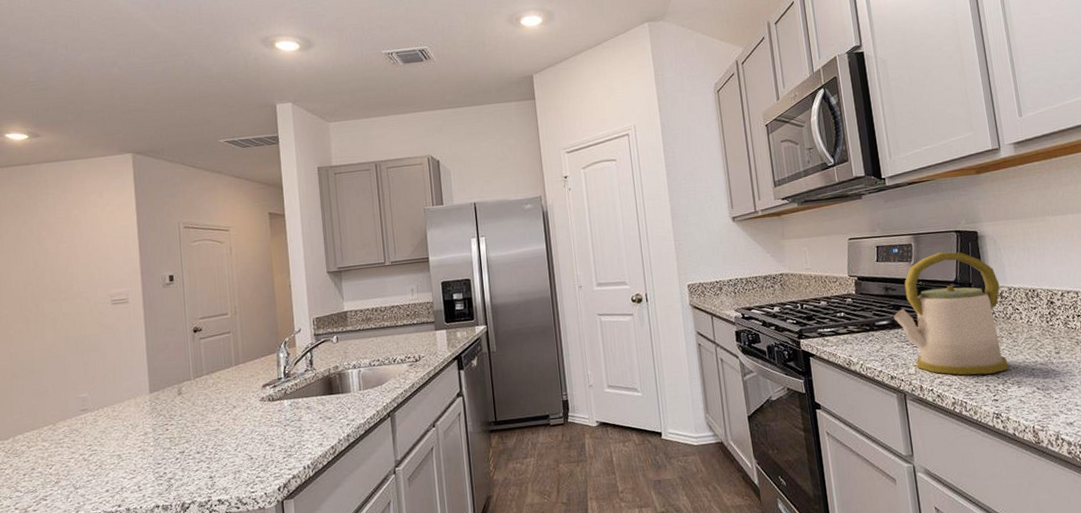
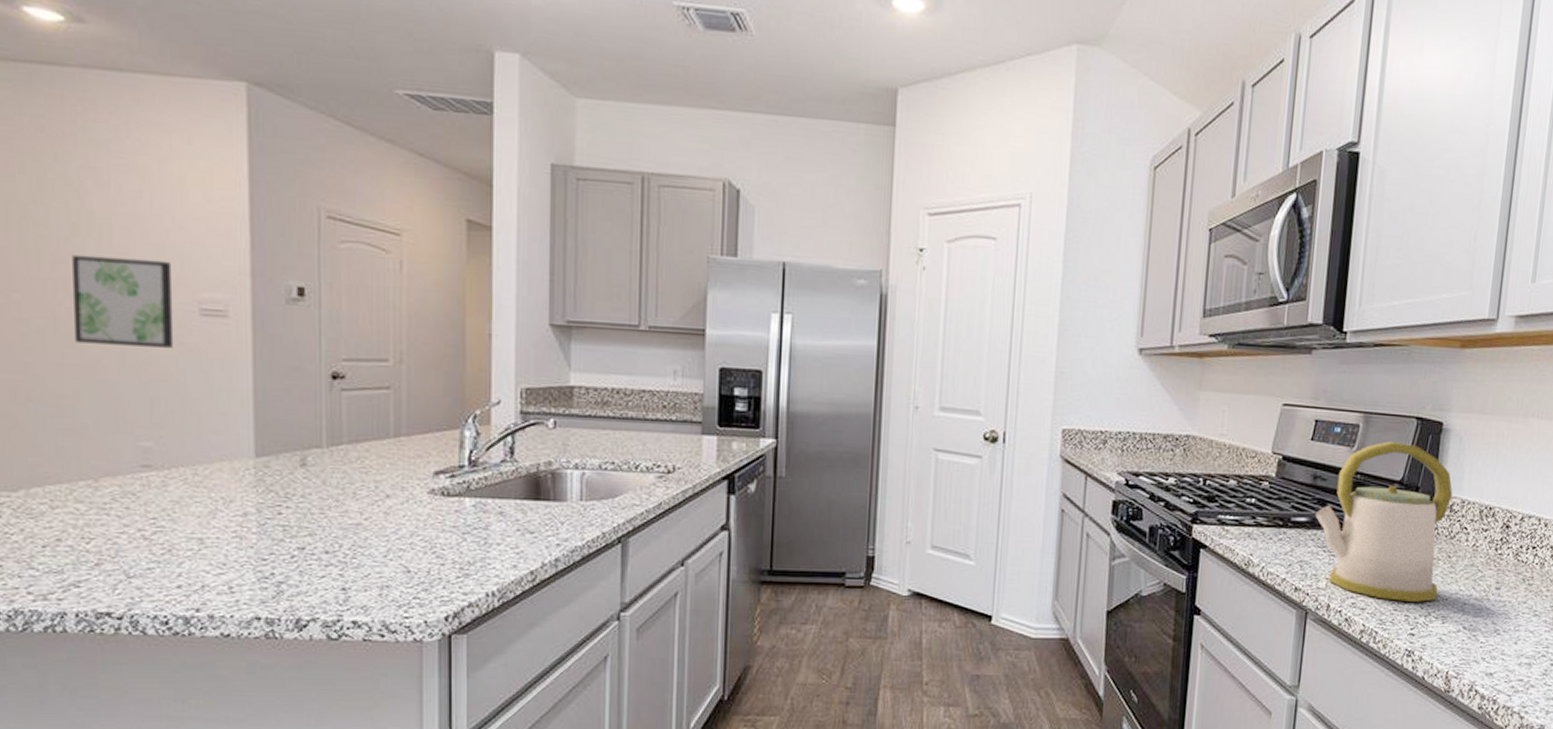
wall art: none [36,273,97,335] -> present [72,254,174,348]

